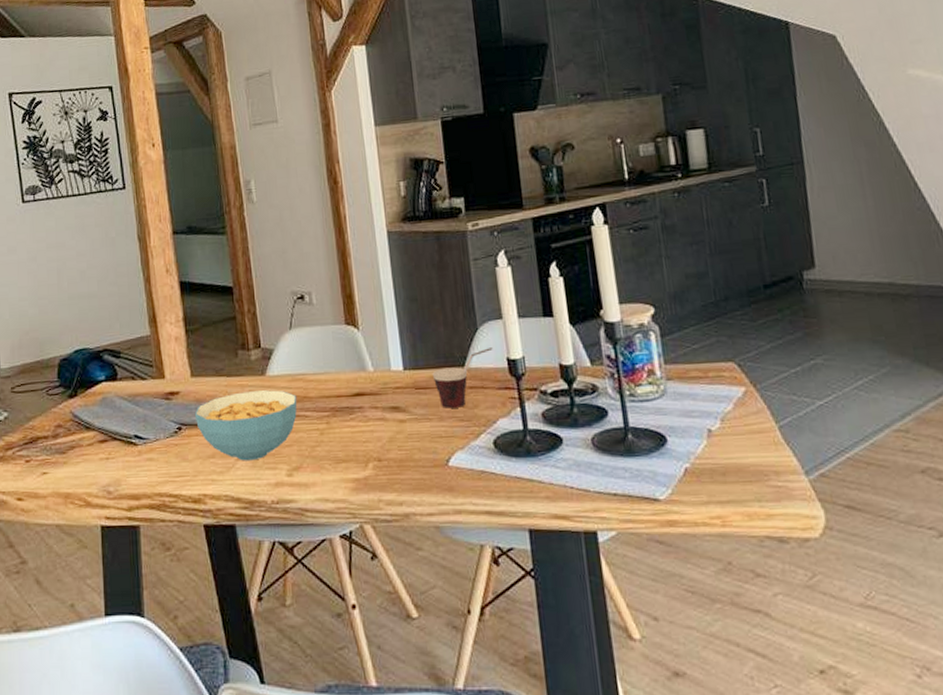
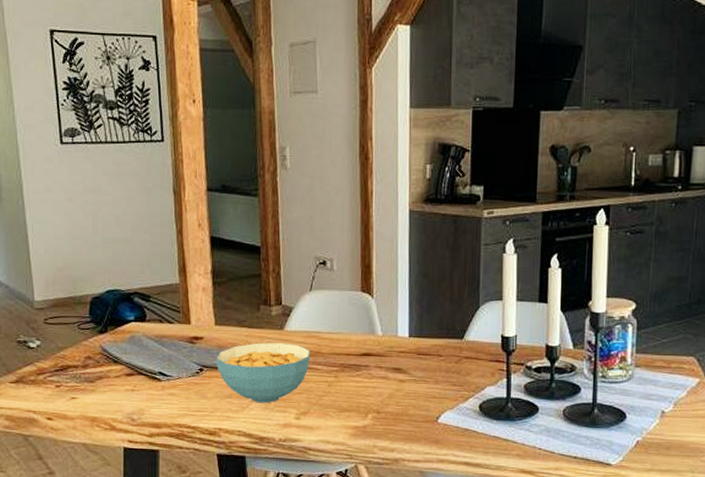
cup: present [432,347,493,408] -> none [434,324,490,374]

